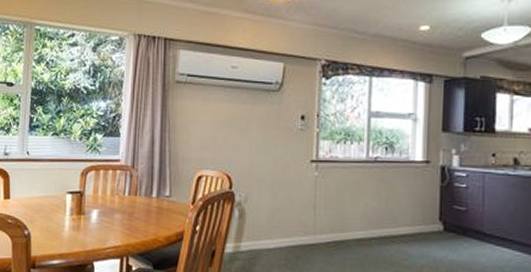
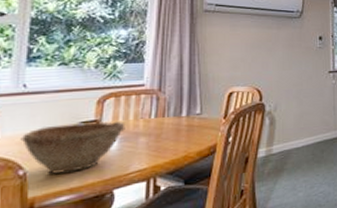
bowl: none [26,192,104,239] -> present [20,121,125,174]

